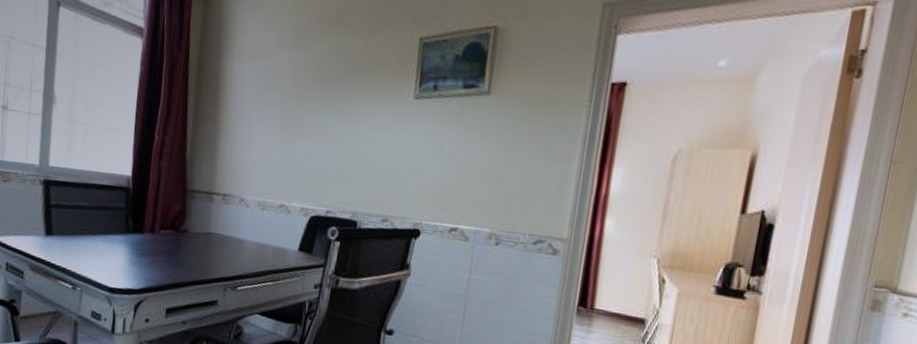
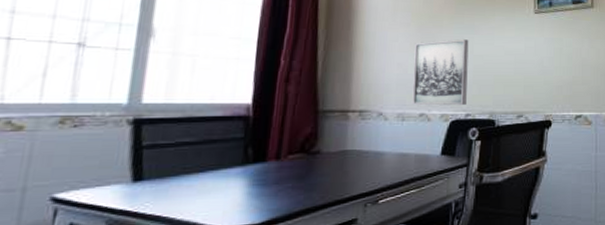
wall art: none [273,124,336,200] -> present [412,39,469,105]

